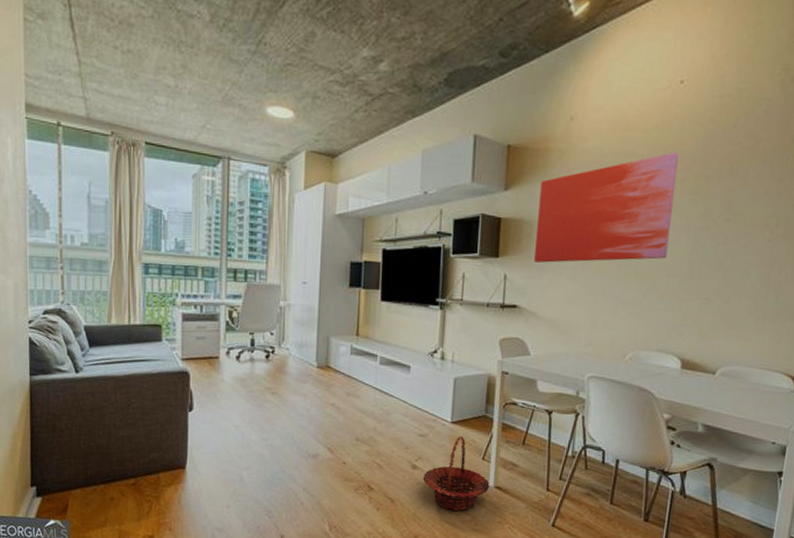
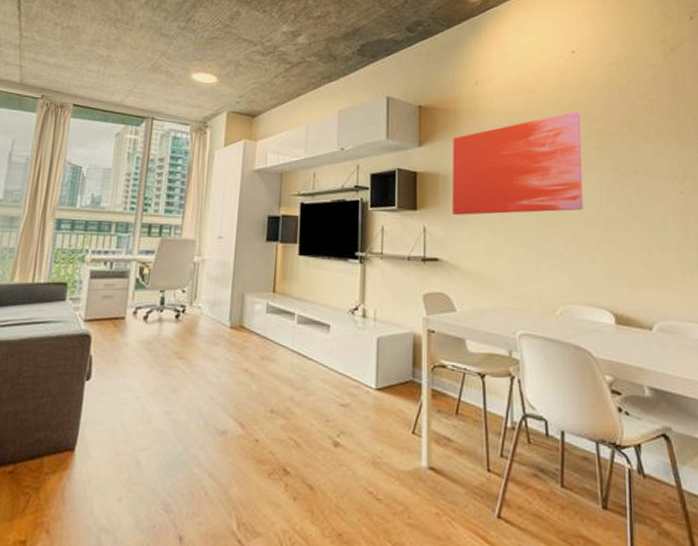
basket: present [422,436,490,512] -> none [346,406,422,501]

